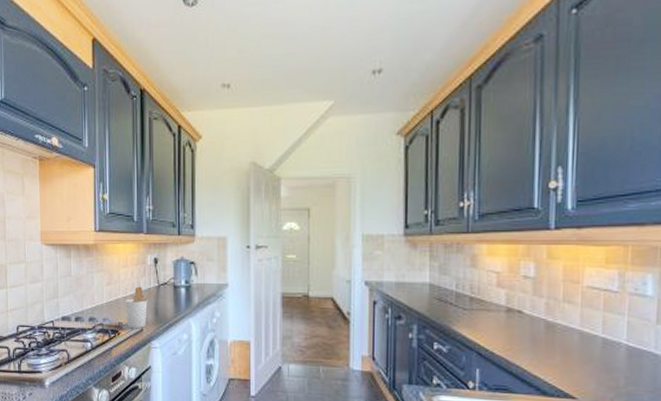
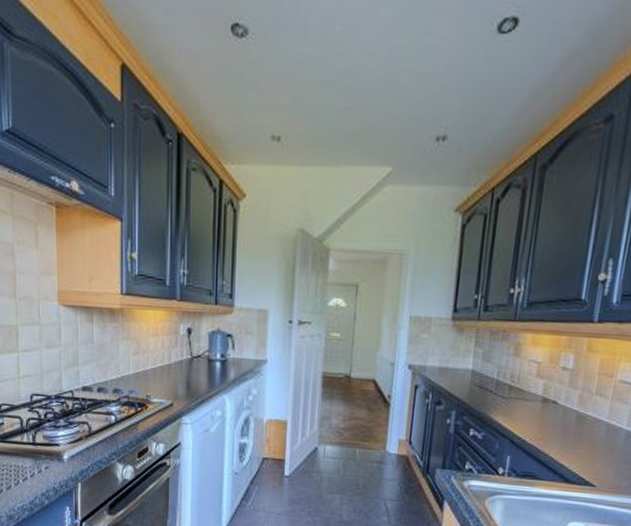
utensil holder: present [126,286,158,329] -> none [154,358,190,403]

